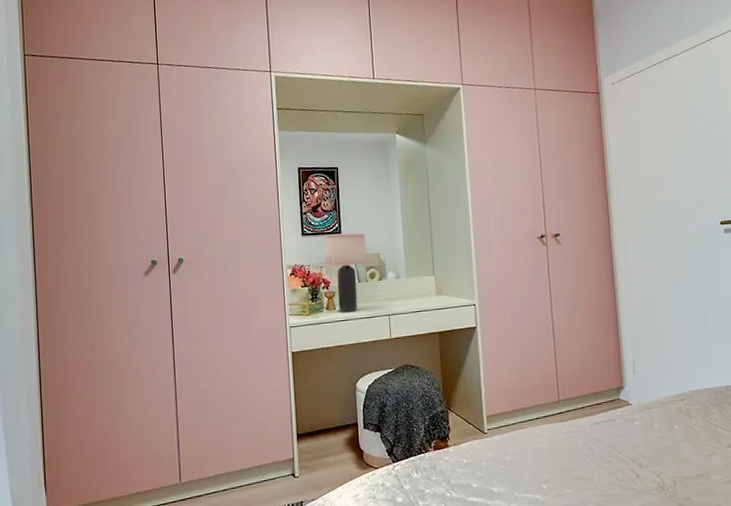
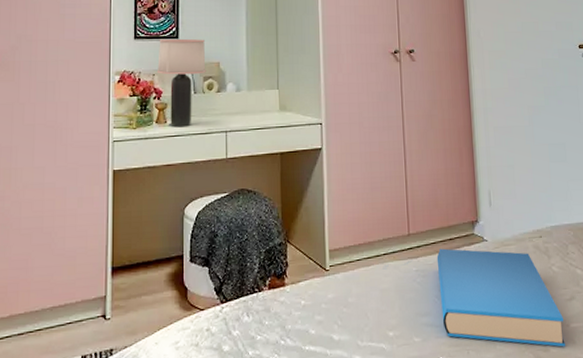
book: none [585,412,706,496] -> present [436,248,565,347]

